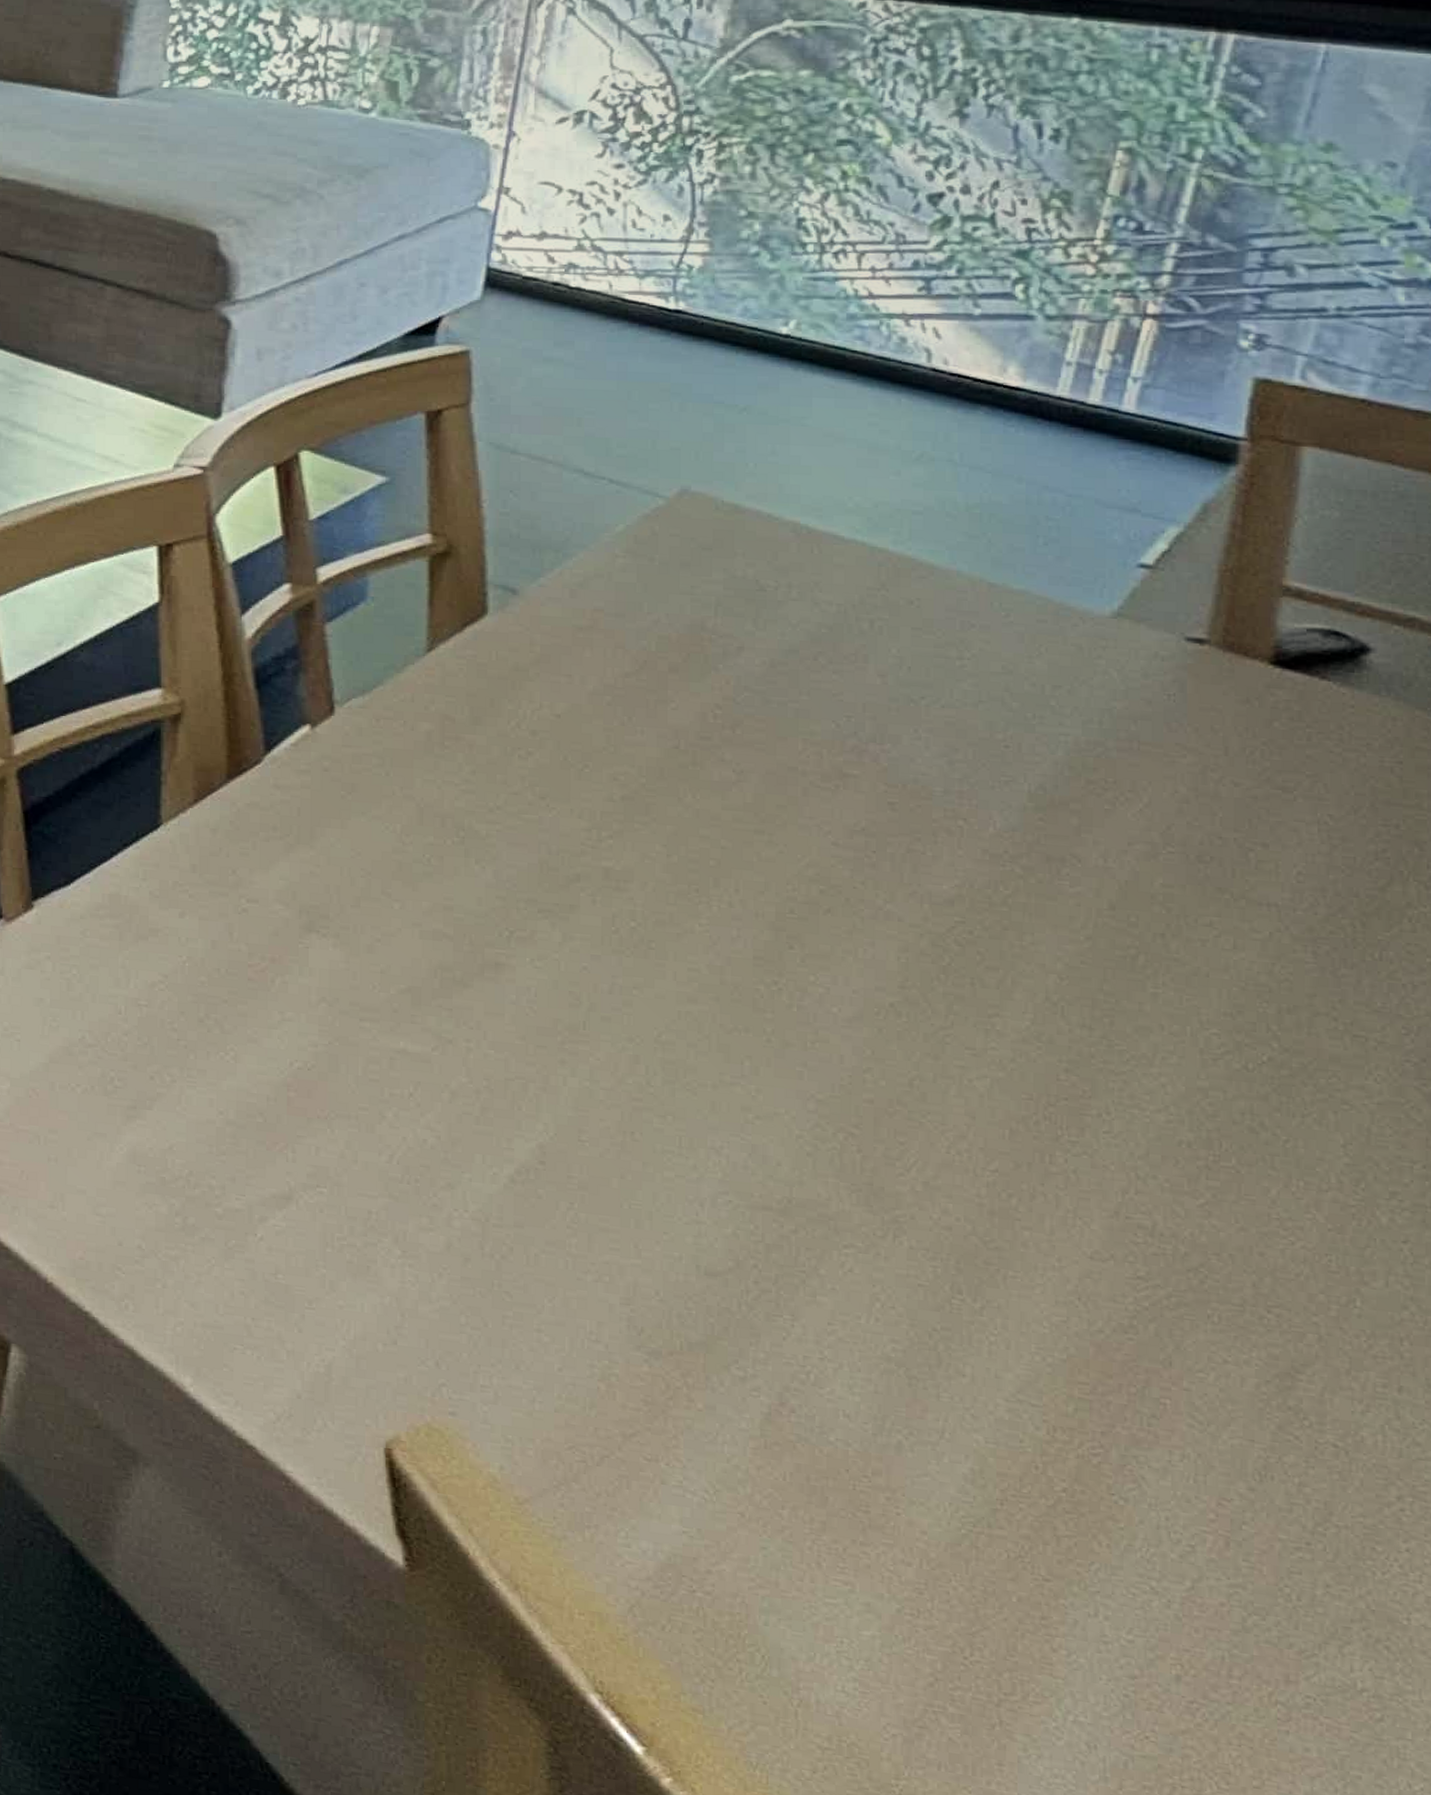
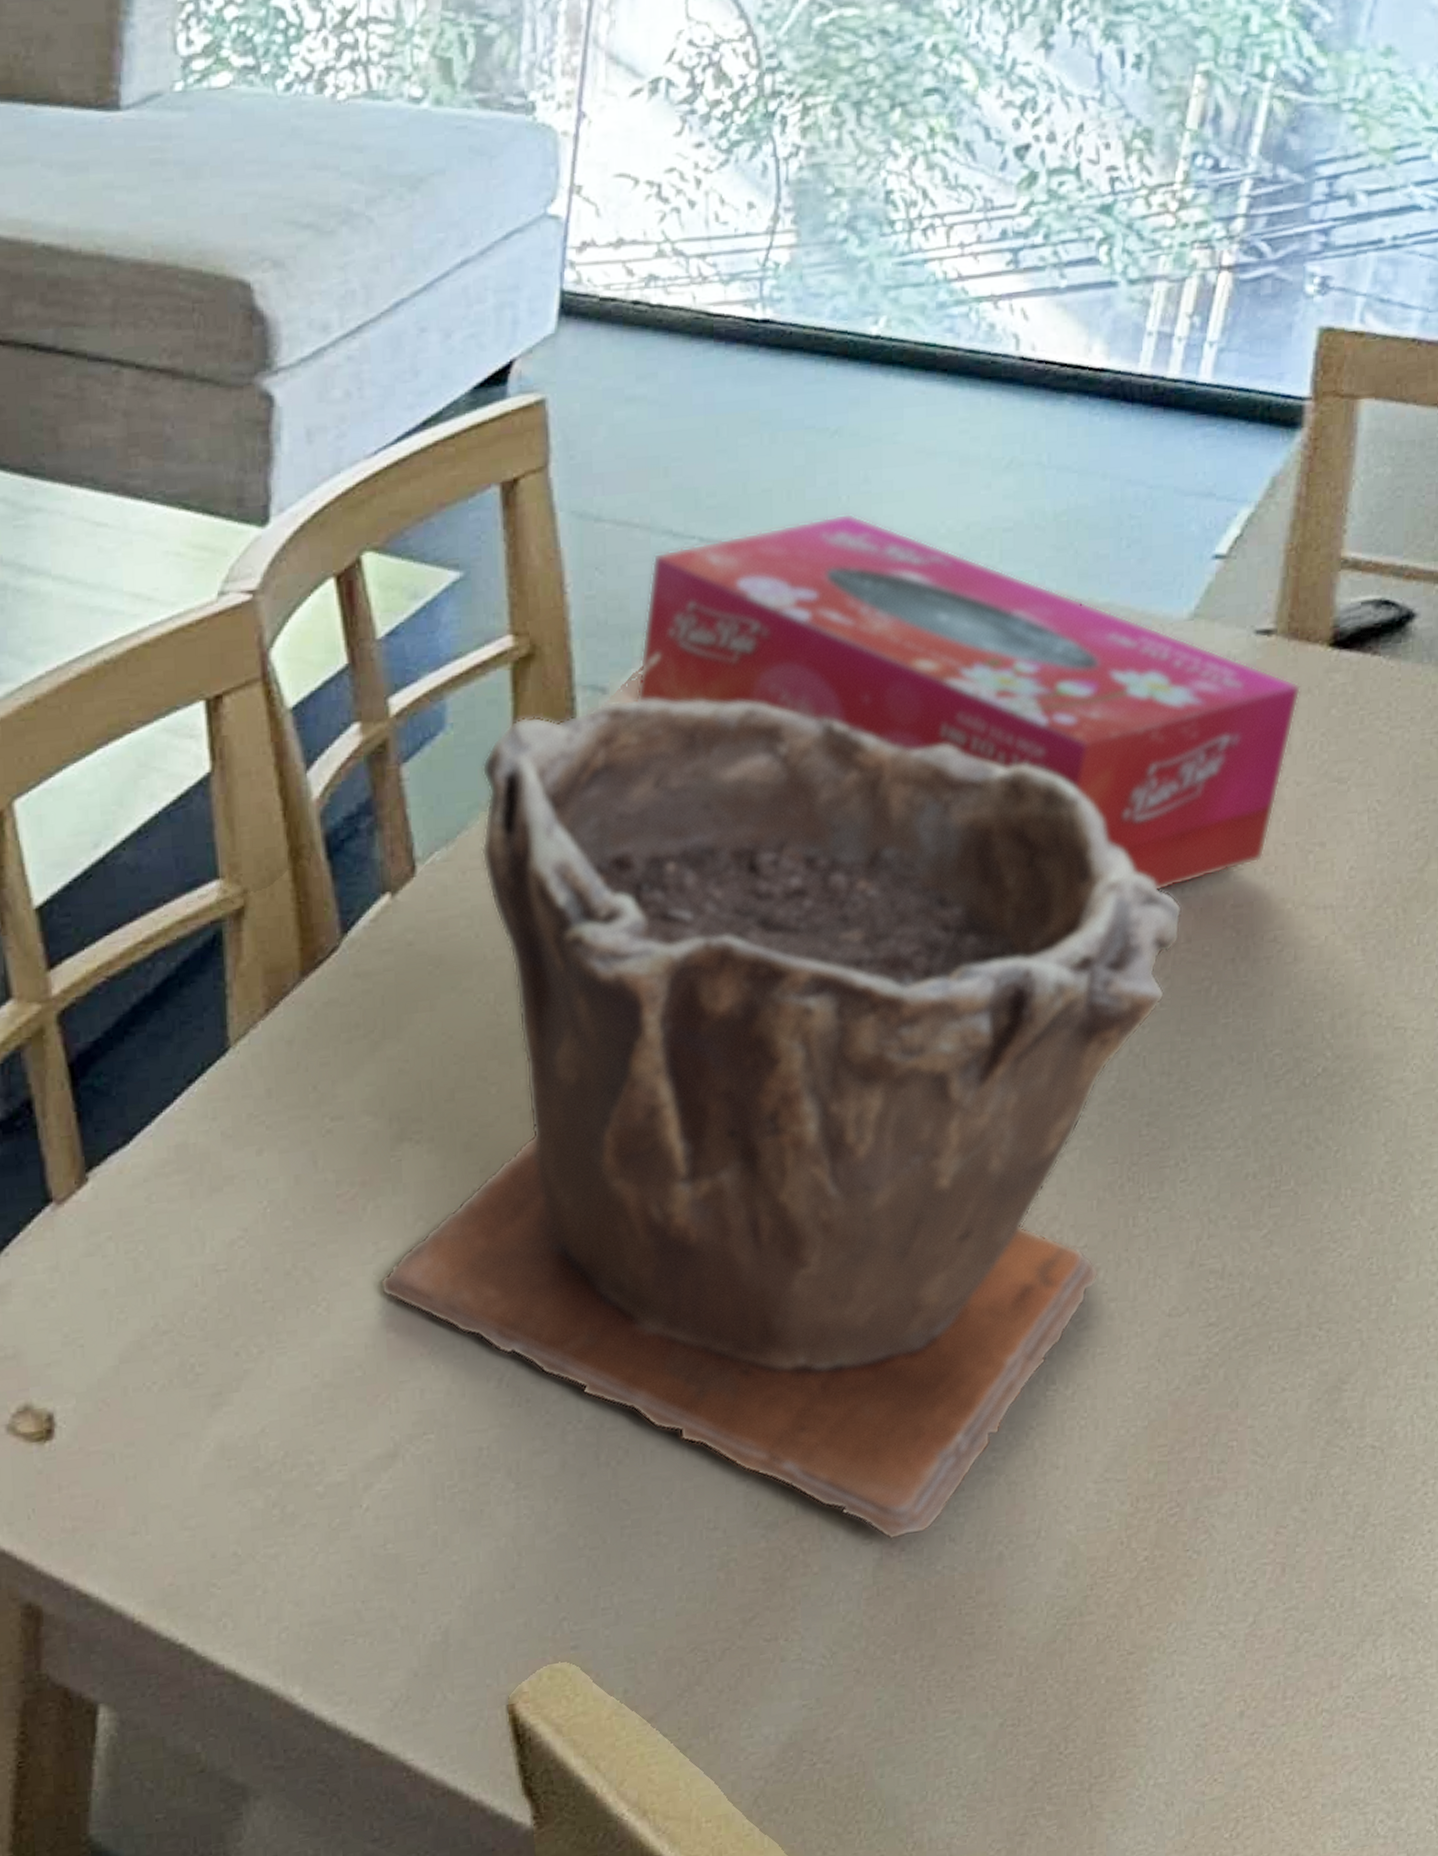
plant pot: none [284,601,1106,1402] -> present [380,697,1183,1540]
tissue box: none [543,477,1239,857] -> present [635,513,1302,890]

